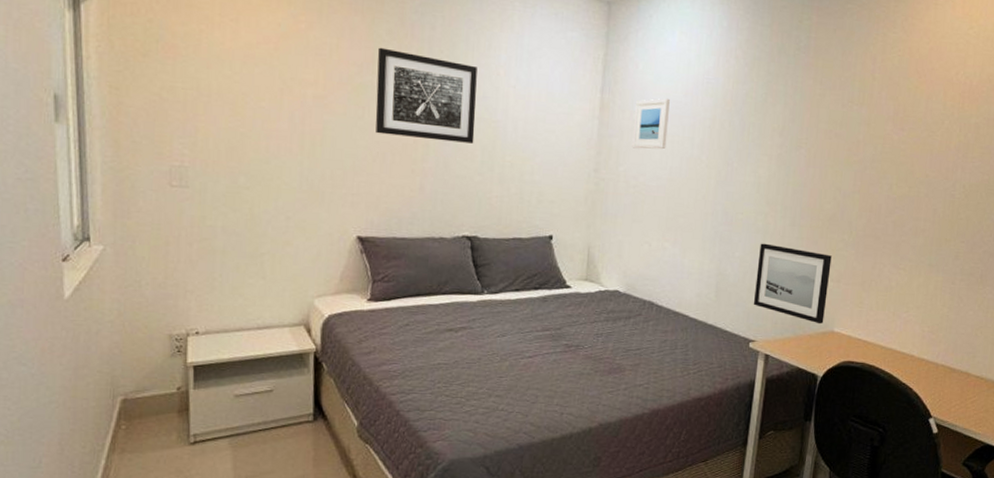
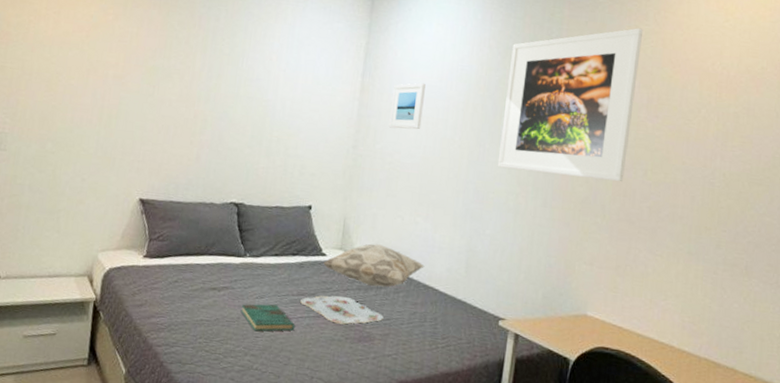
wall art: present [375,47,477,144] -> none [162,35,253,120]
book: none [481,341,541,372] -> present [240,304,295,332]
serving tray: none [546,329,634,358] -> present [300,295,384,324]
decorative pillow: none [568,272,674,317] -> present [323,243,425,287]
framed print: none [745,36,891,198] -> present [497,28,644,182]
wall art: present [753,243,832,324] -> none [503,222,584,307]

